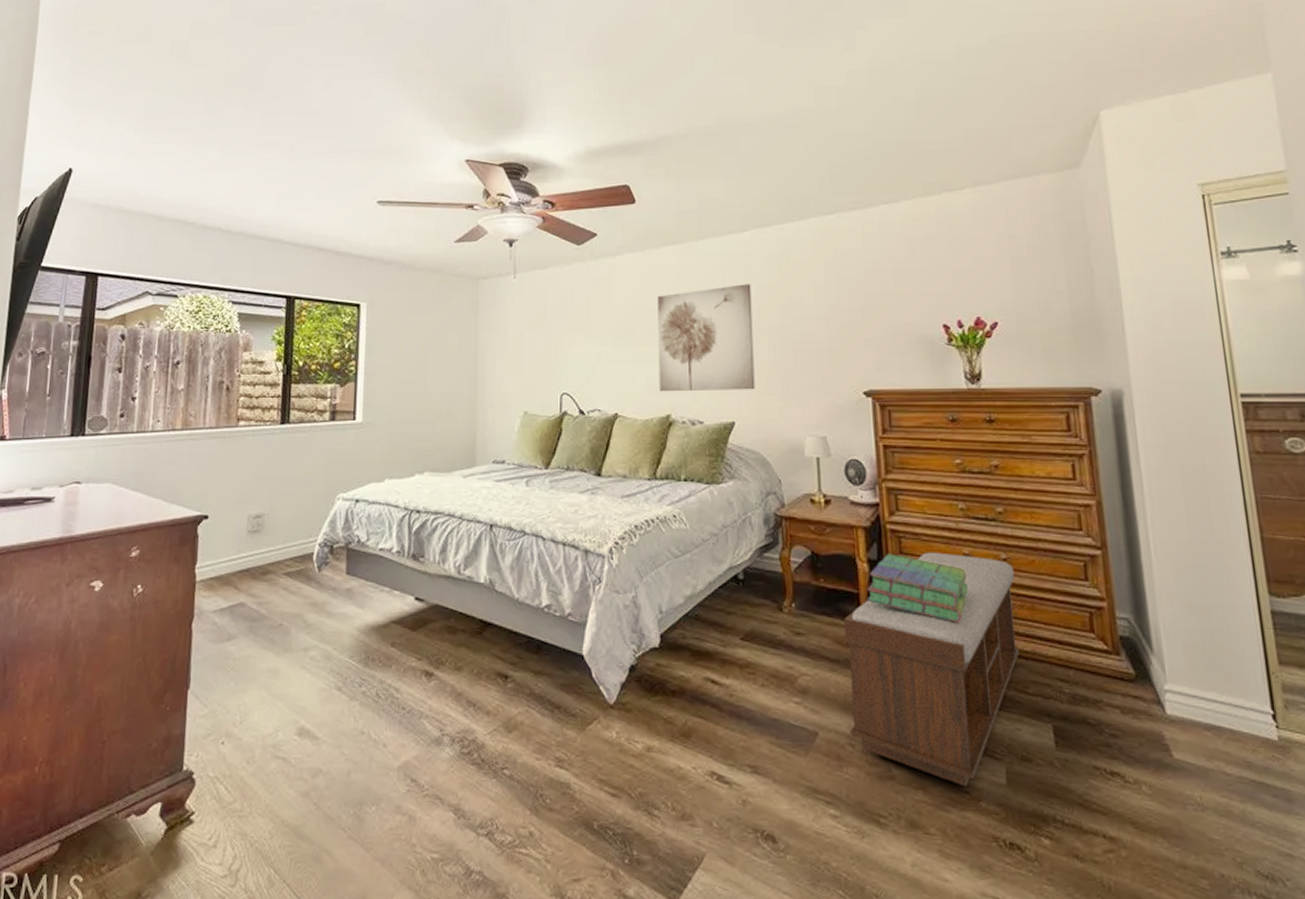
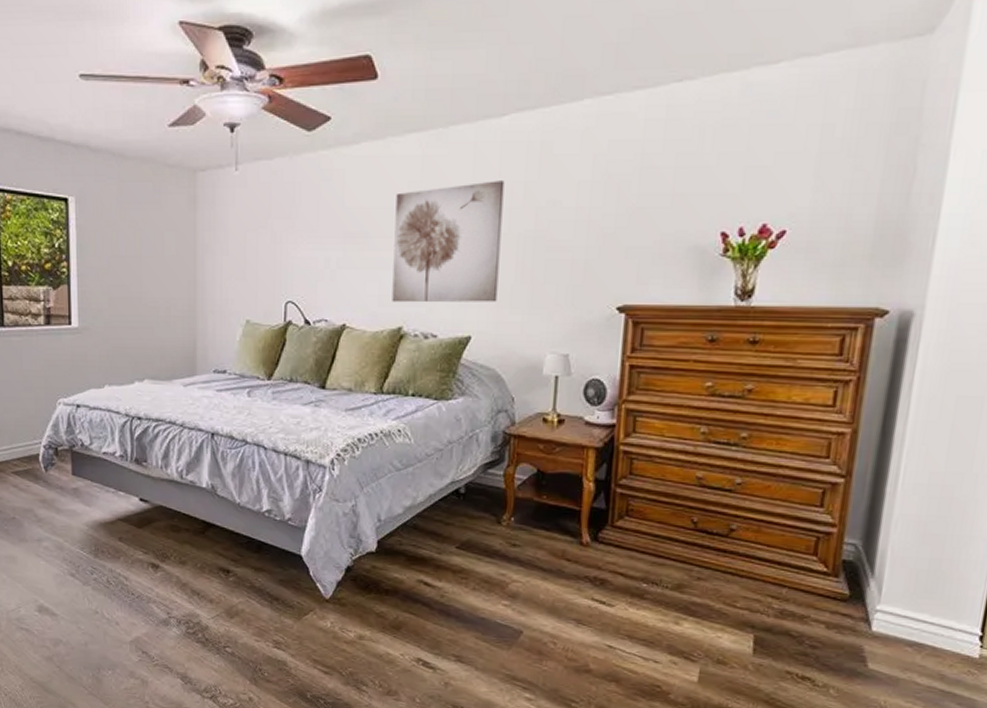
bench: present [844,552,1020,787] -> none [554,474,747,682]
stack of books: present [866,553,969,623] -> none [588,474,696,542]

